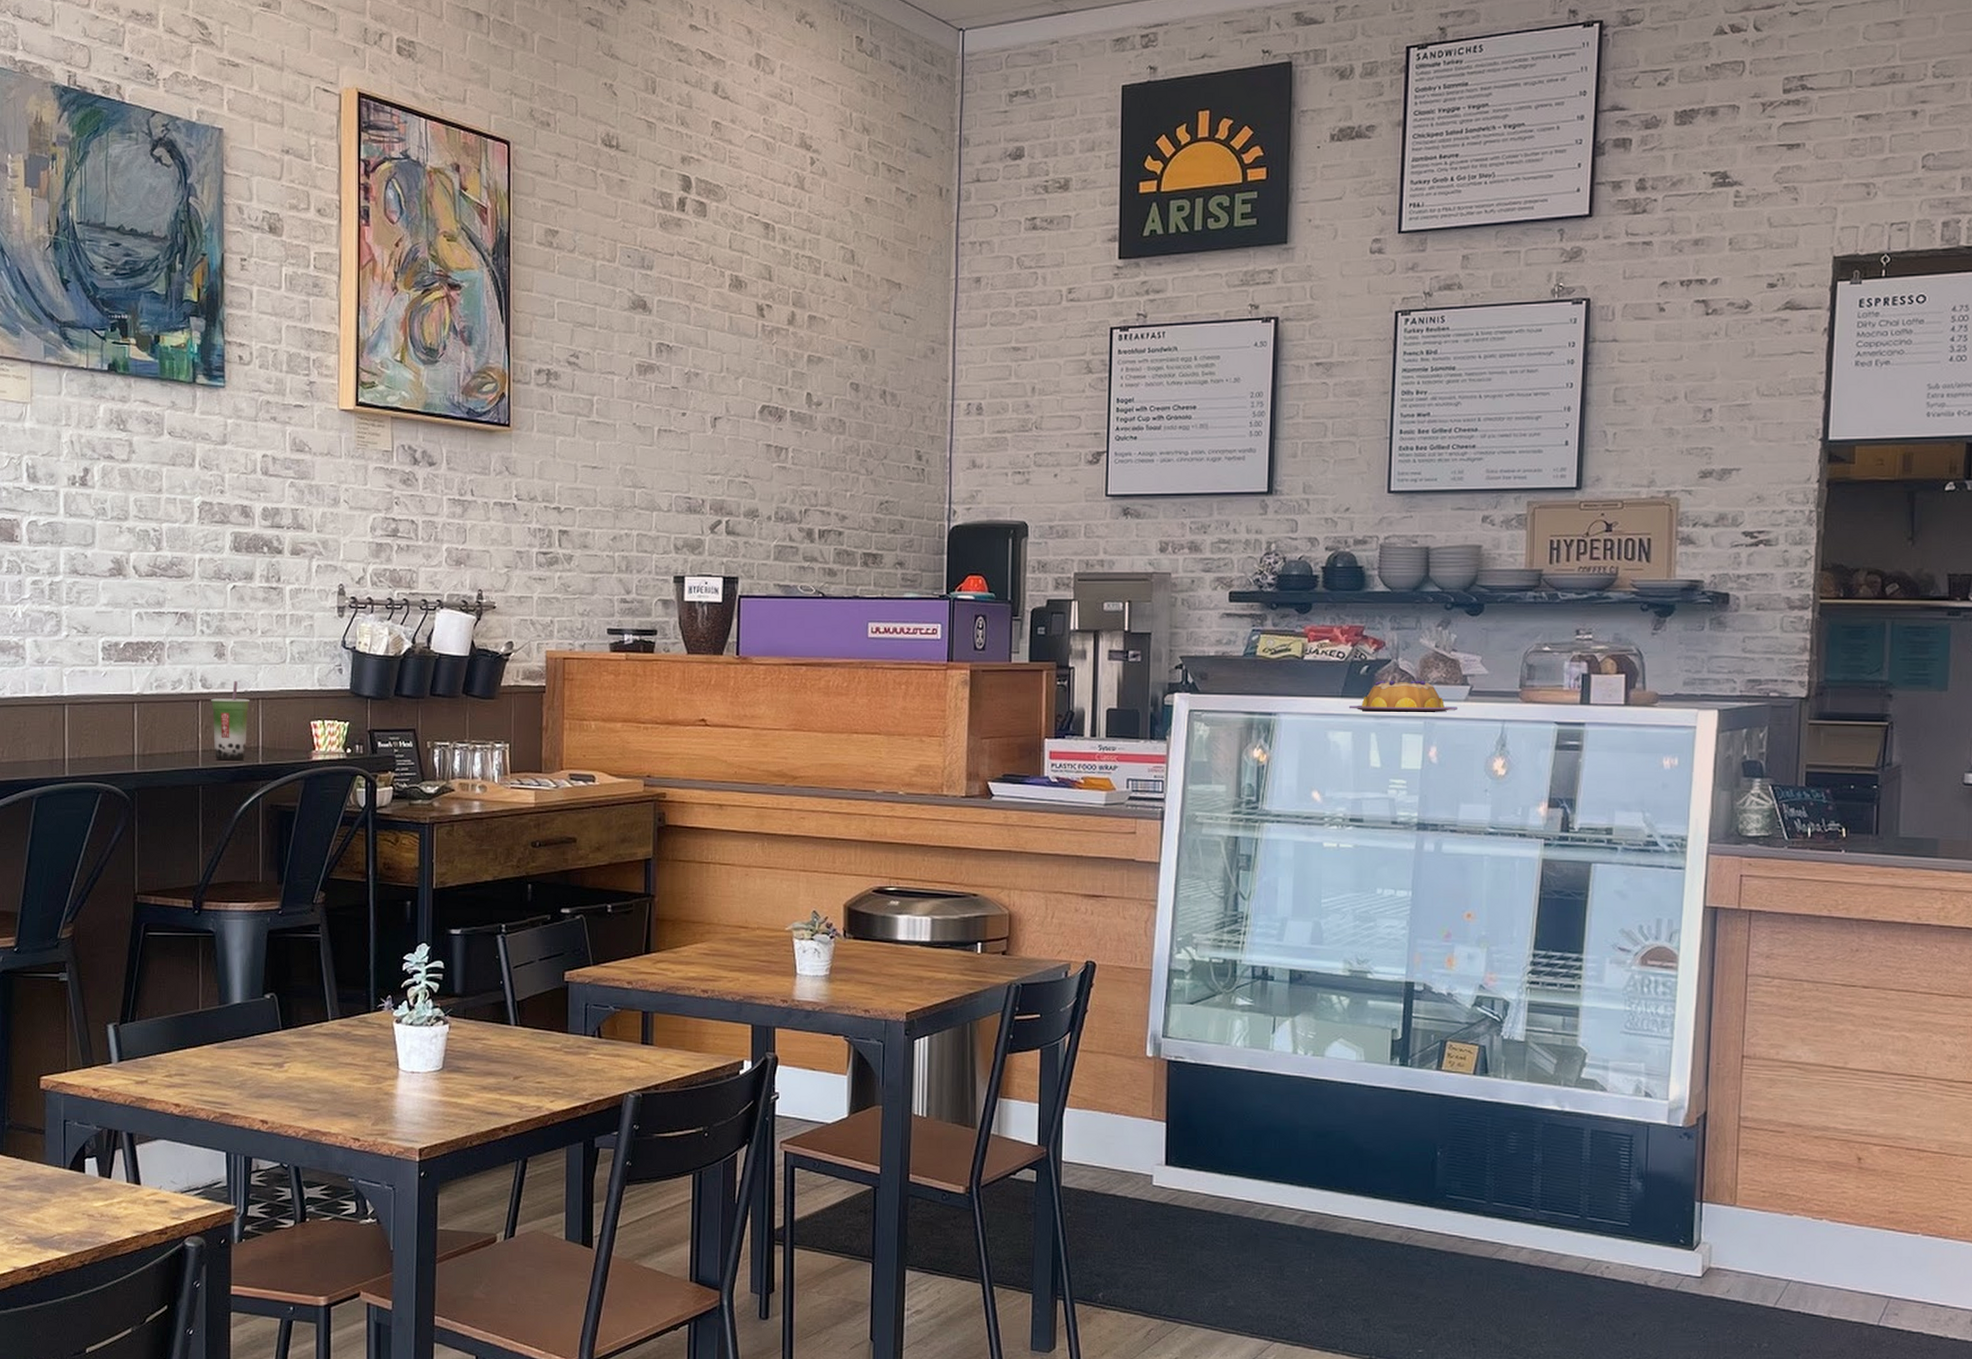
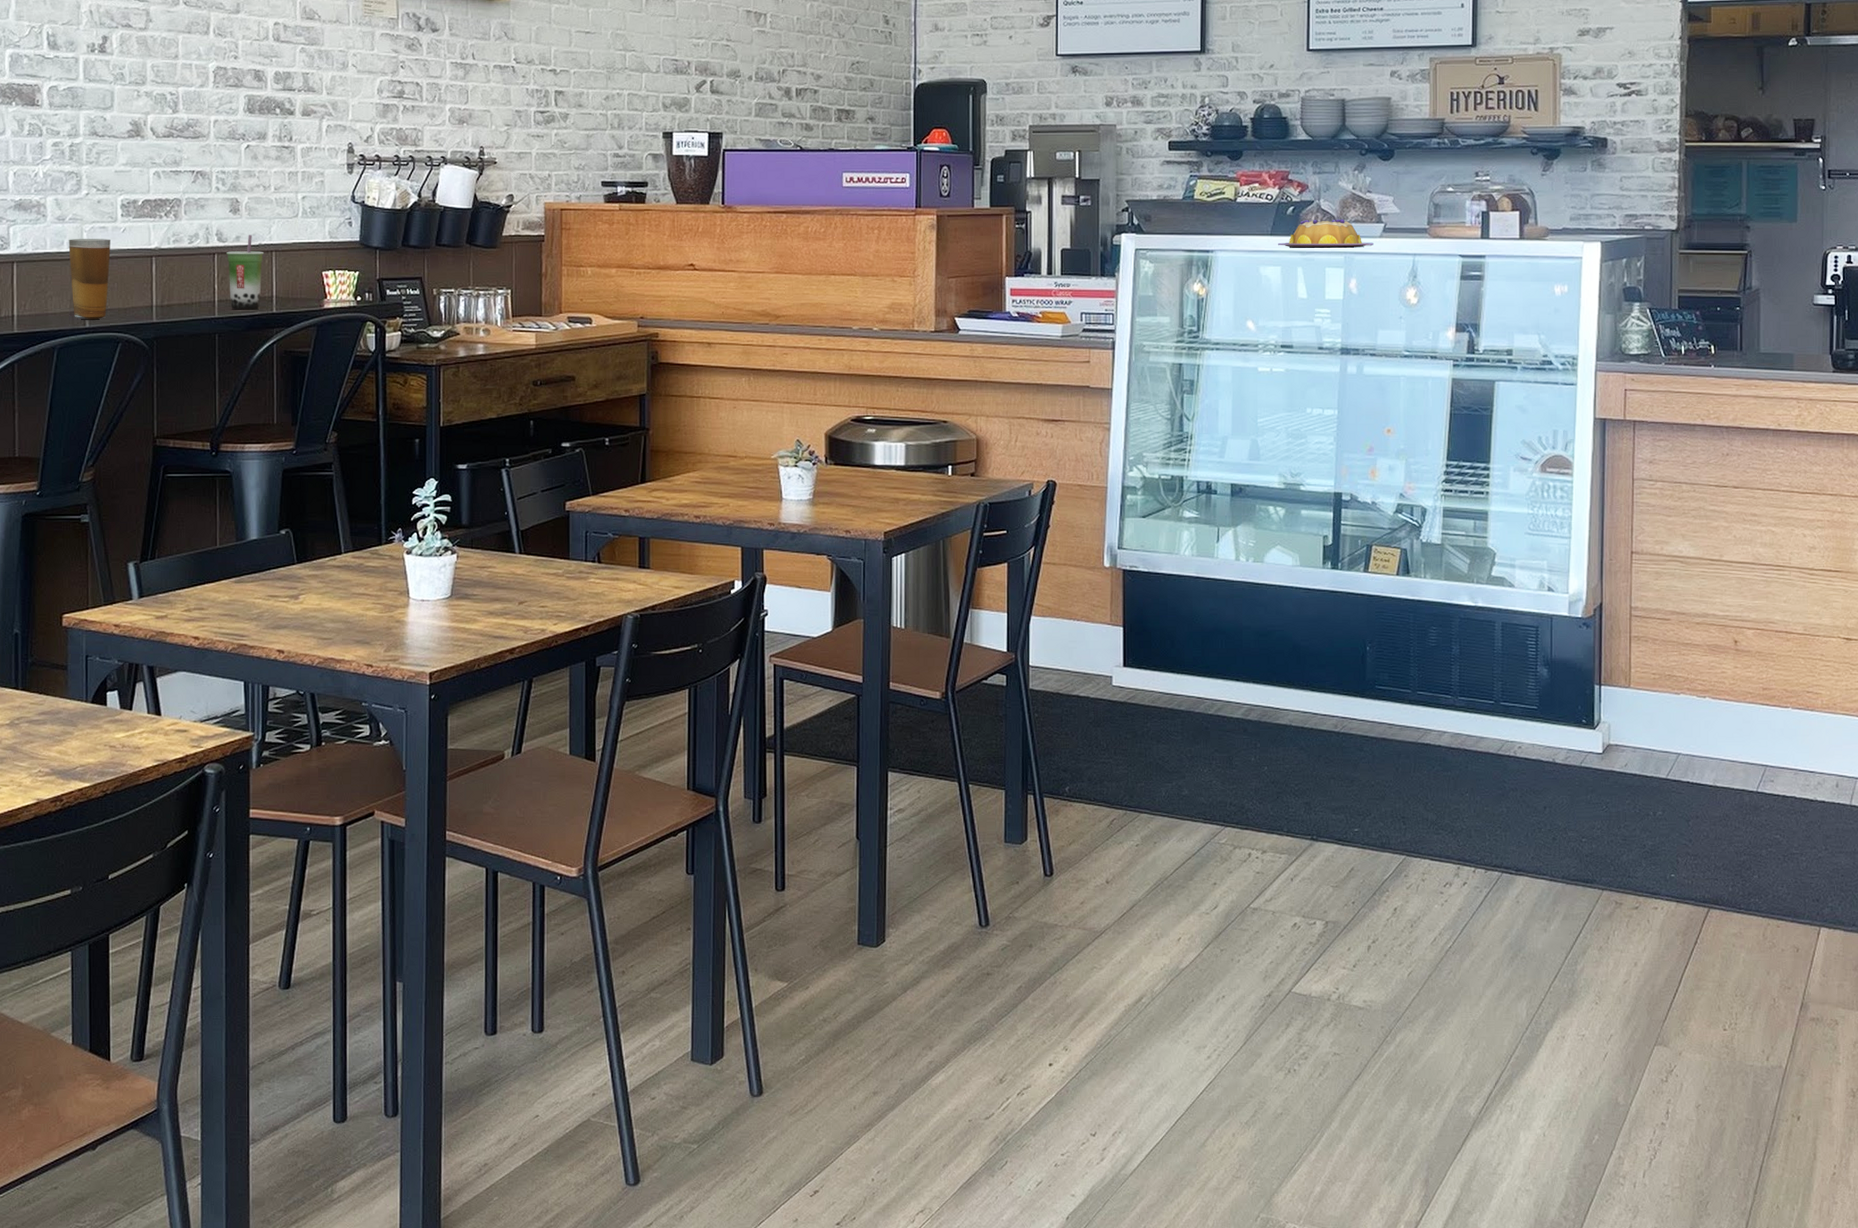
beverage cup: none [48,682,91,769] -> present [68,238,111,320]

